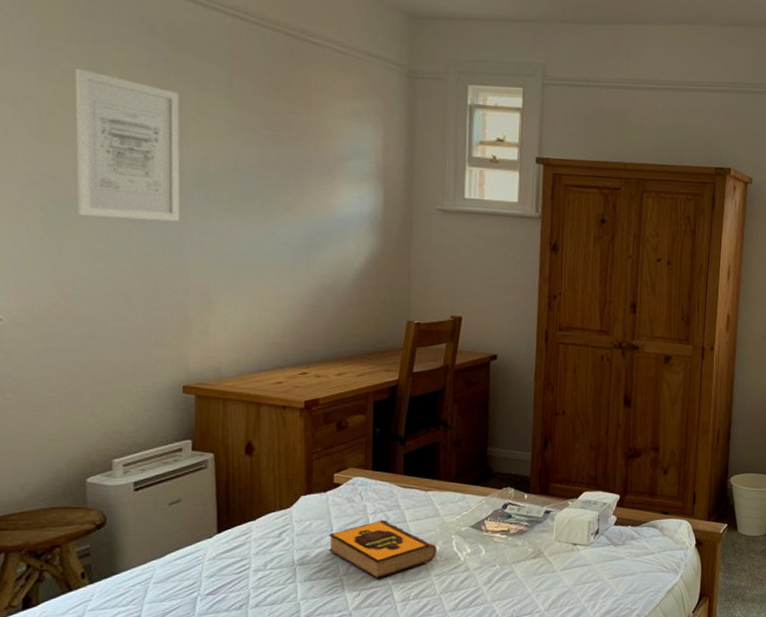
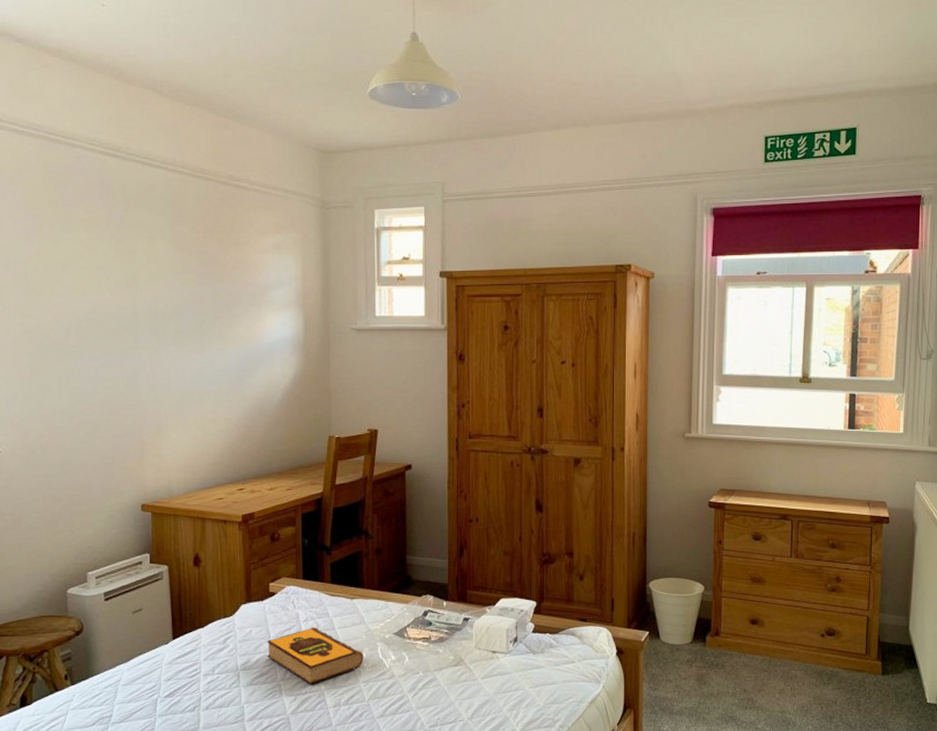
wall art: present [75,68,179,221] -> none [52,231,135,358]

